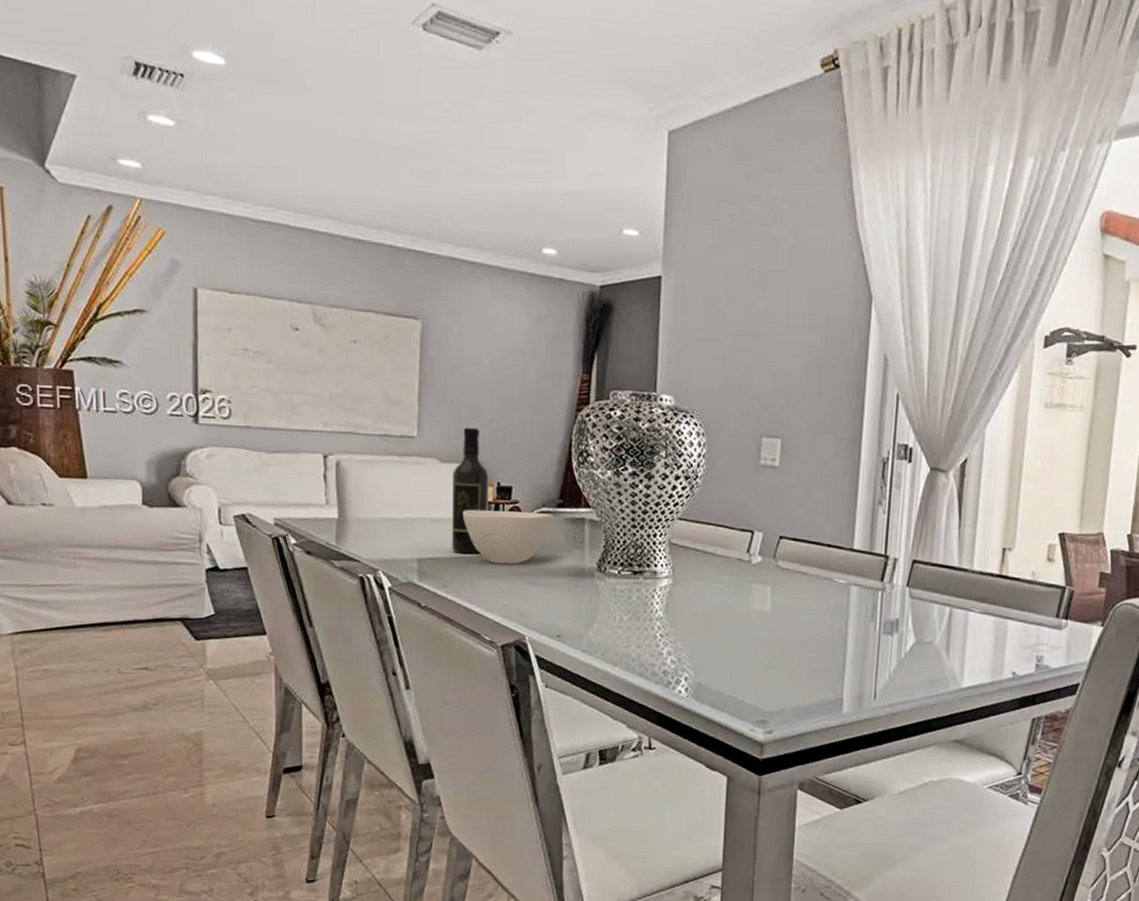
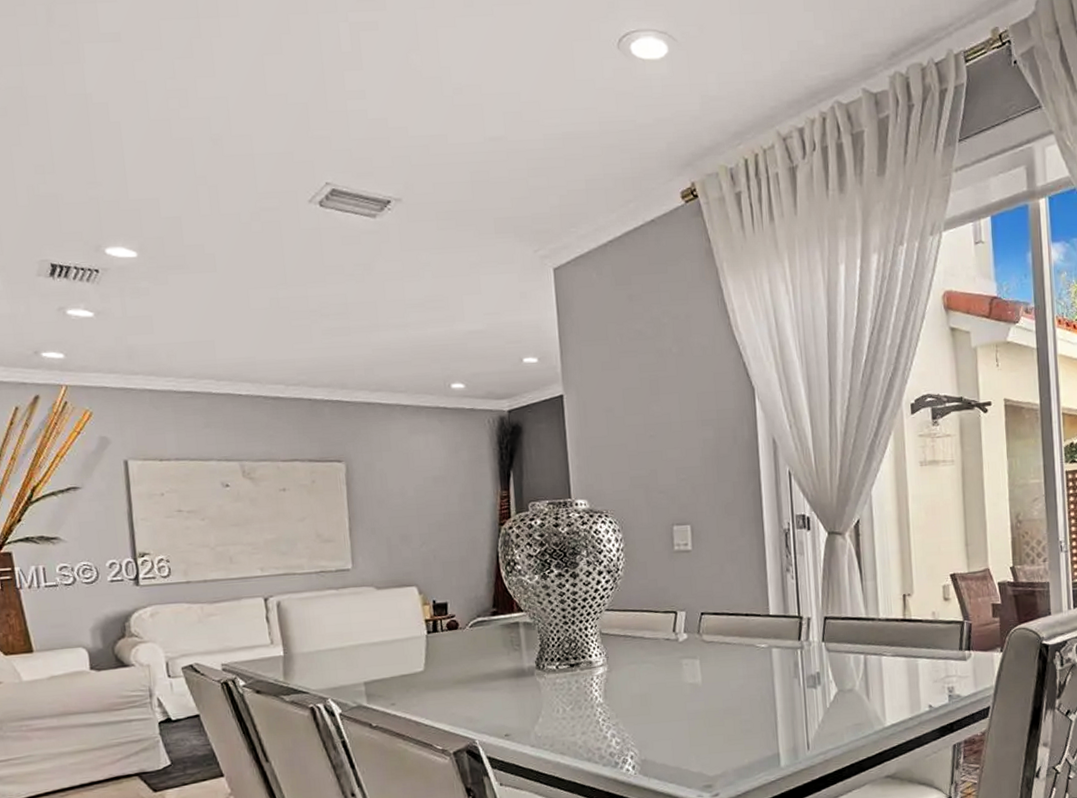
wine bottle: present [451,427,489,554] -> none [389,553,427,671]
bowl: present [462,509,554,564] -> none [403,622,490,676]

